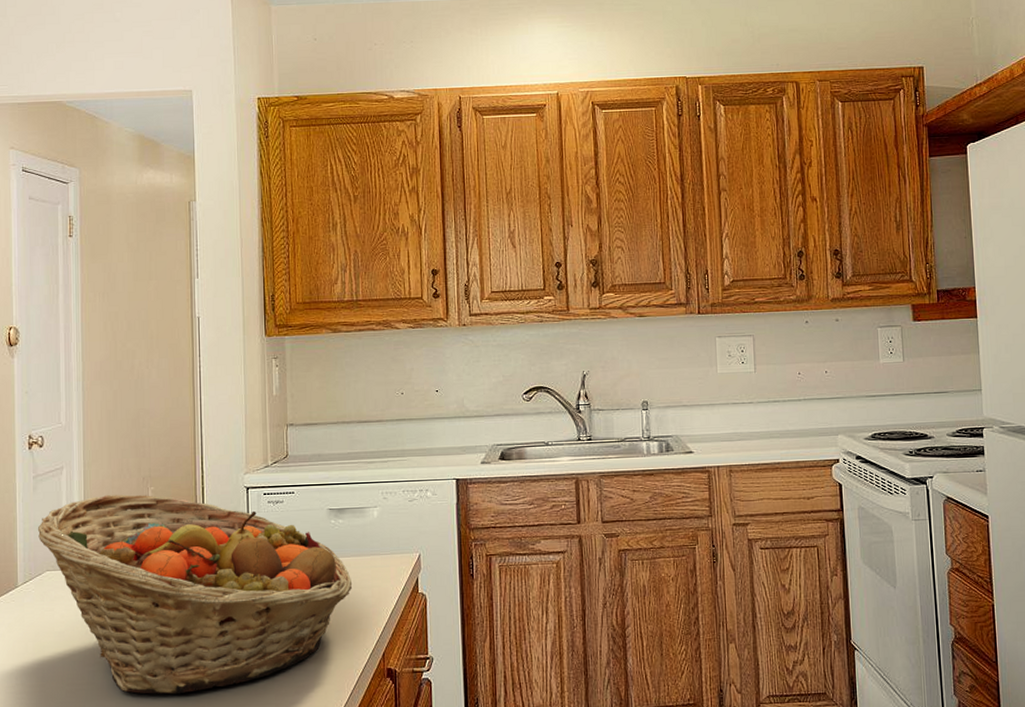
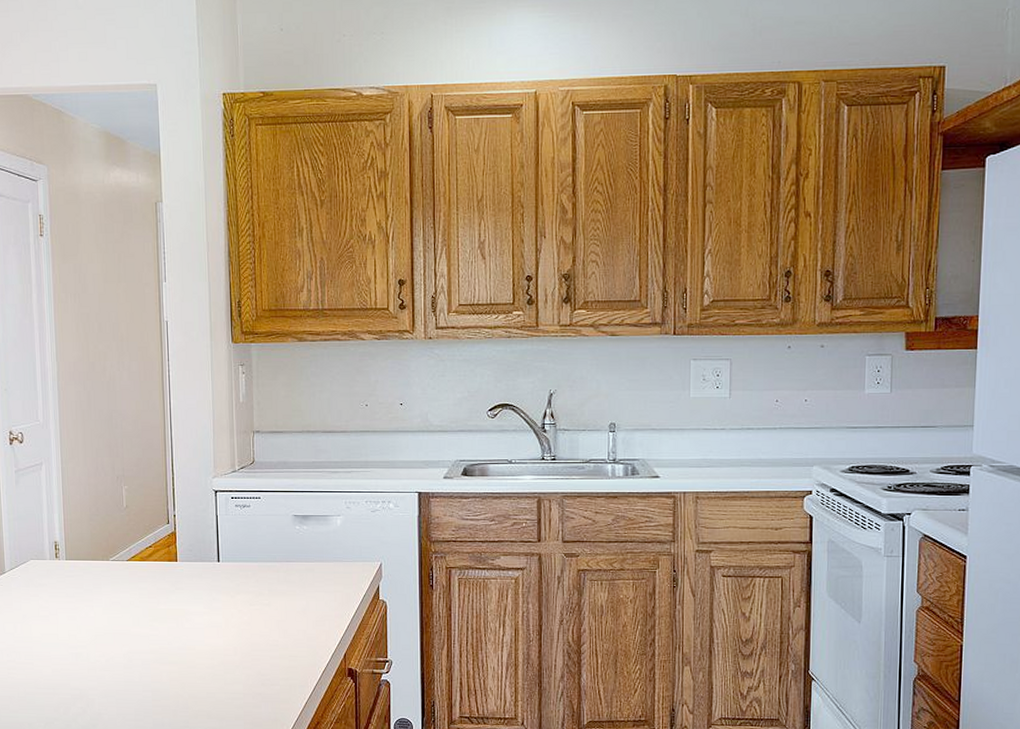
fruit basket: present [38,494,353,695] -> none [21,491,316,679]

